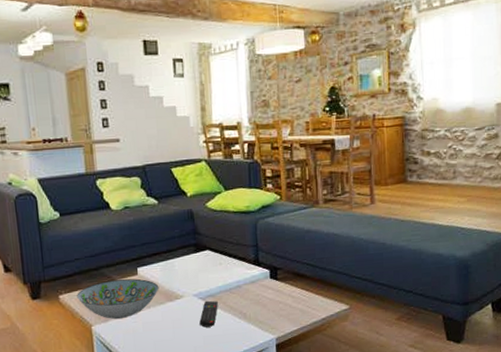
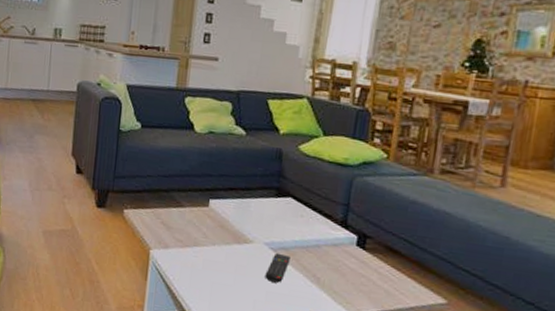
decorative bowl: present [77,278,159,320] -> none [141,205,229,250]

